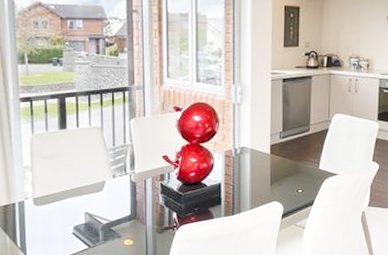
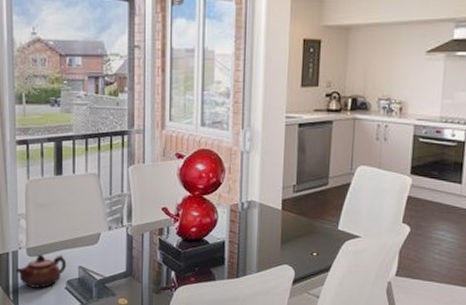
teapot: none [22,203,73,235] -> present [15,253,67,288]

